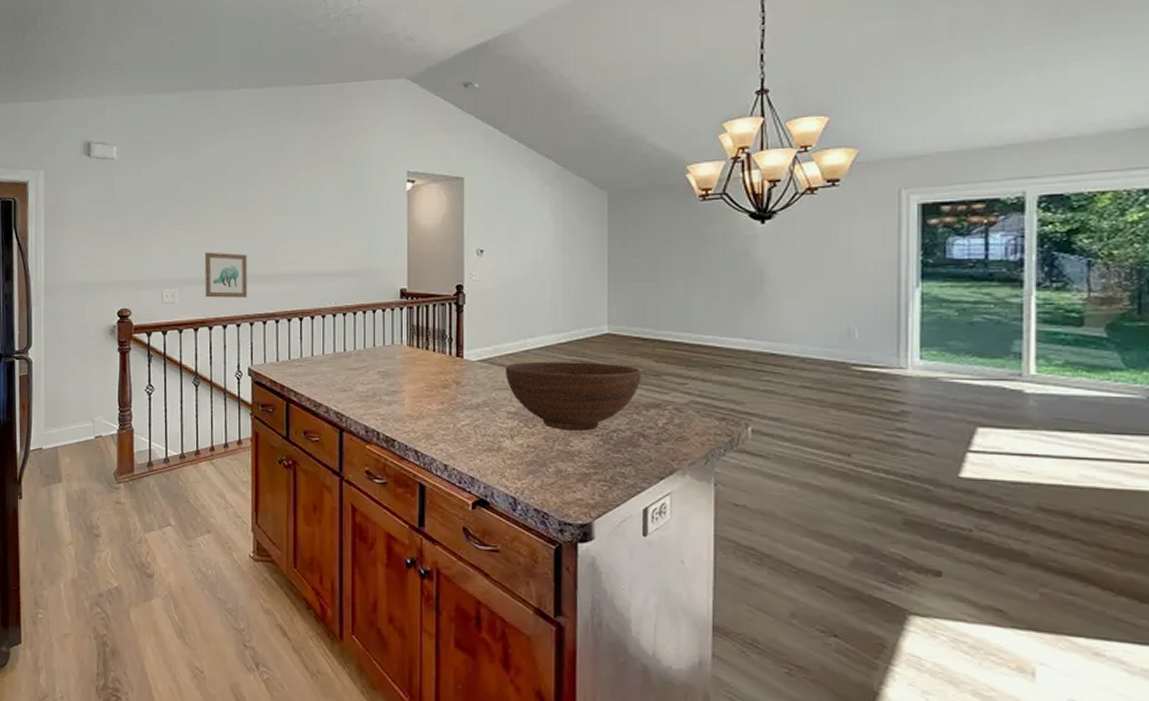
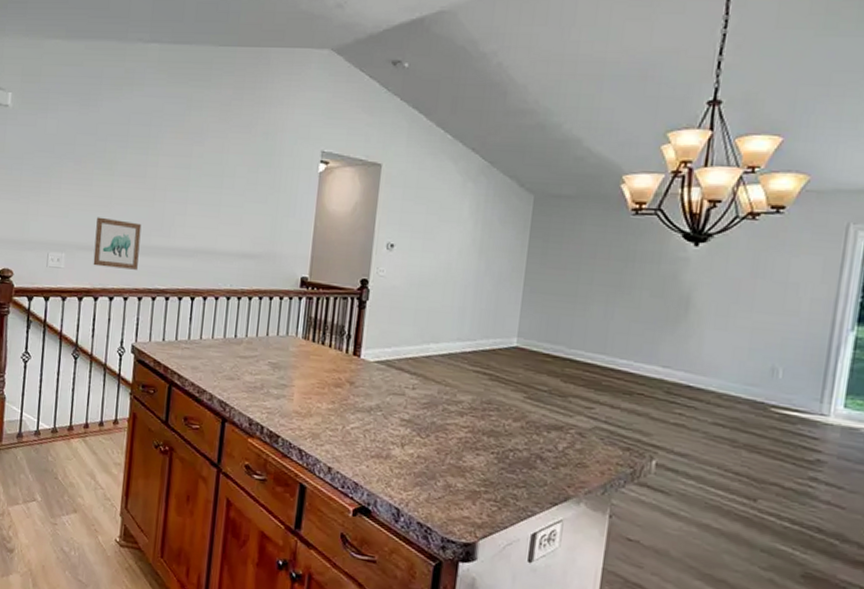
fruit bowl: present [504,361,641,432] -> none [402,368,547,447]

